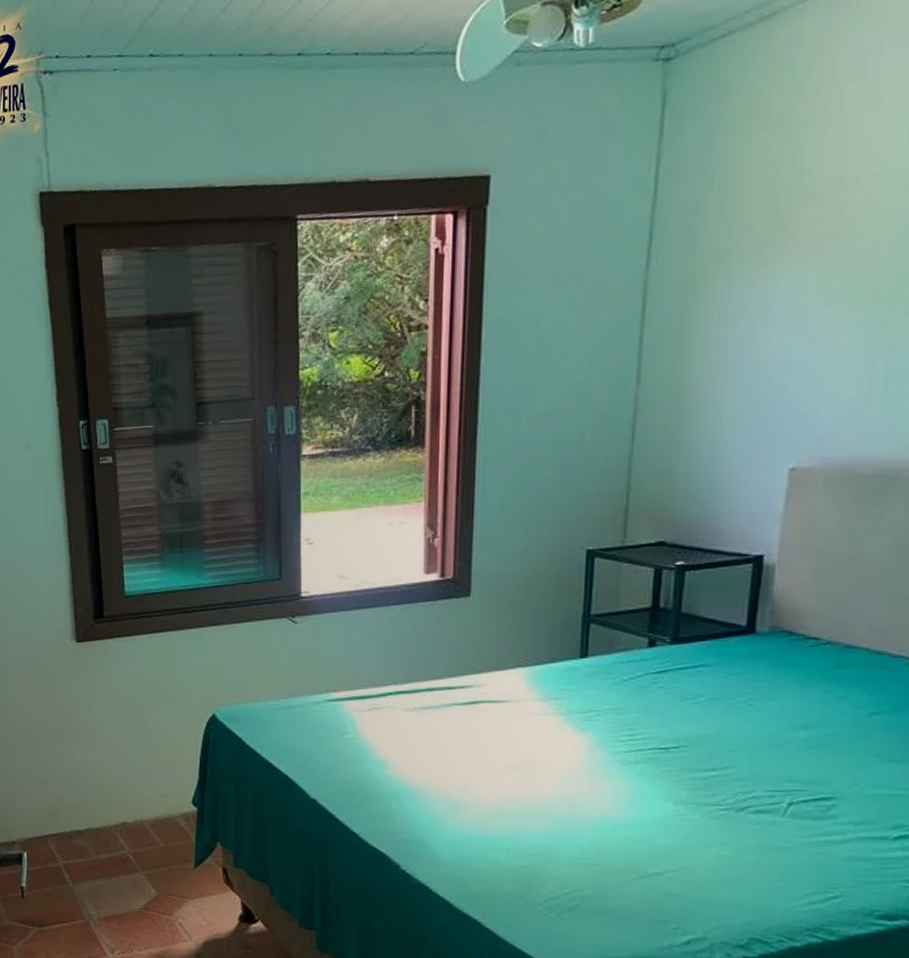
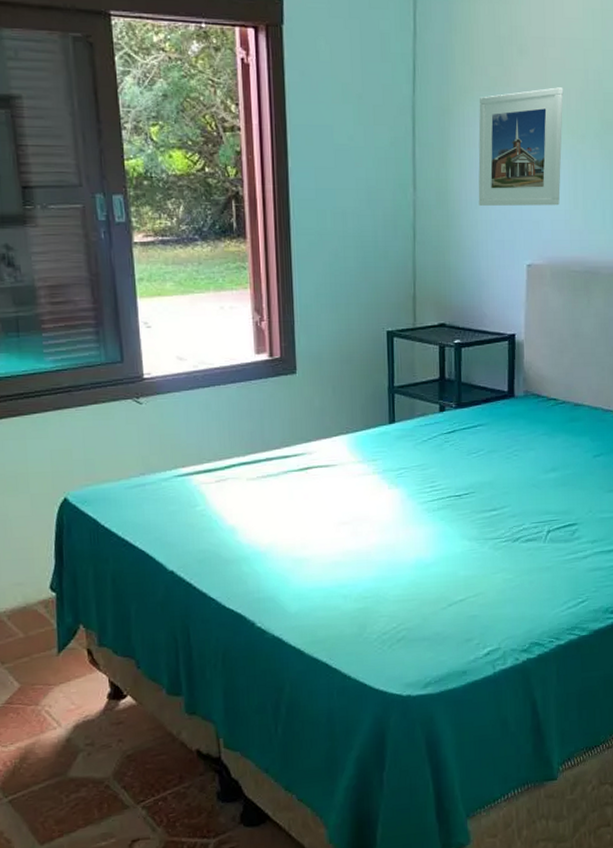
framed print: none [725,238,867,397] -> present [478,87,564,206]

